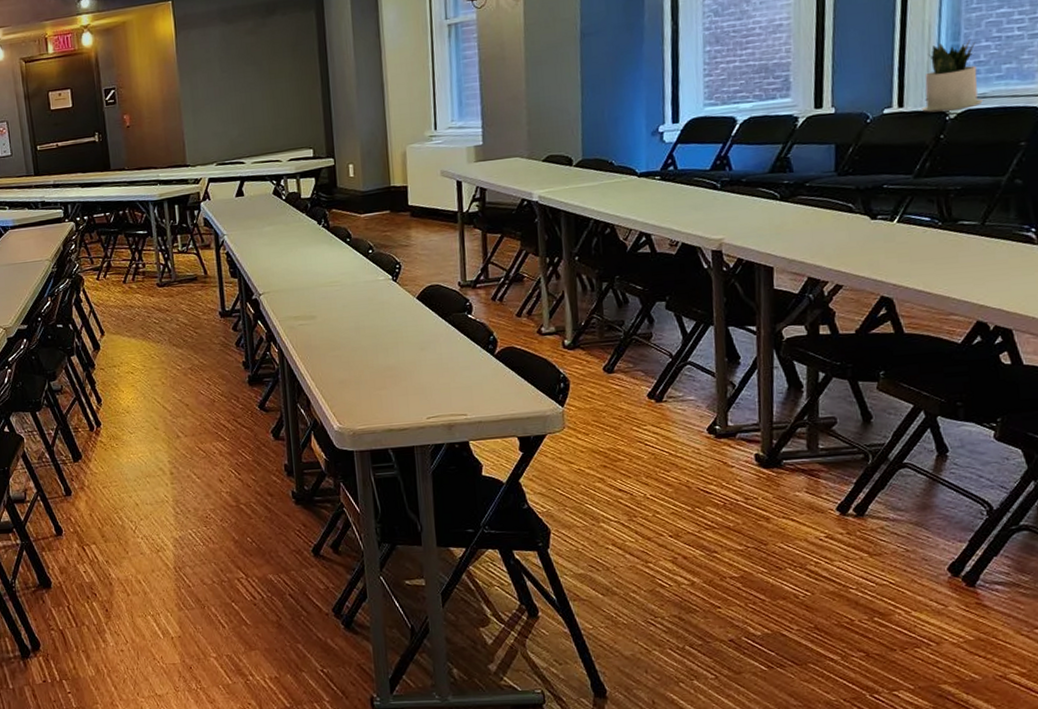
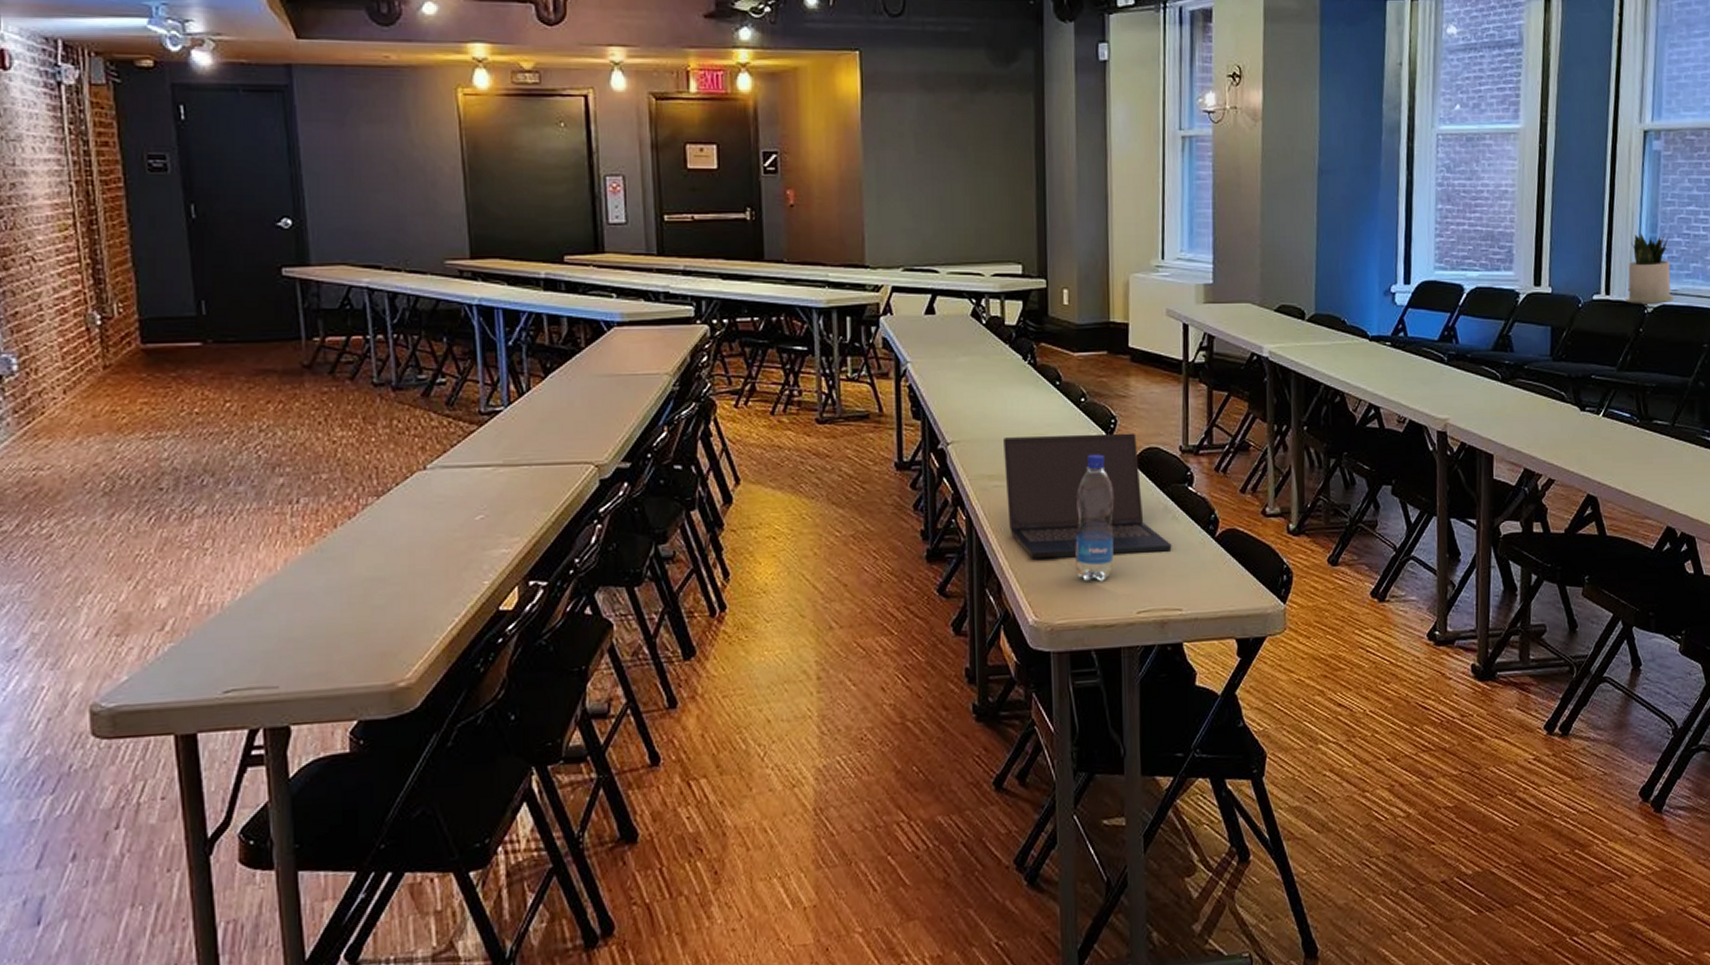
laptop: none [305,274,455,380] -> present [1003,433,1172,559]
bottle: none [369,293,404,396] -> present [1075,454,1115,582]

